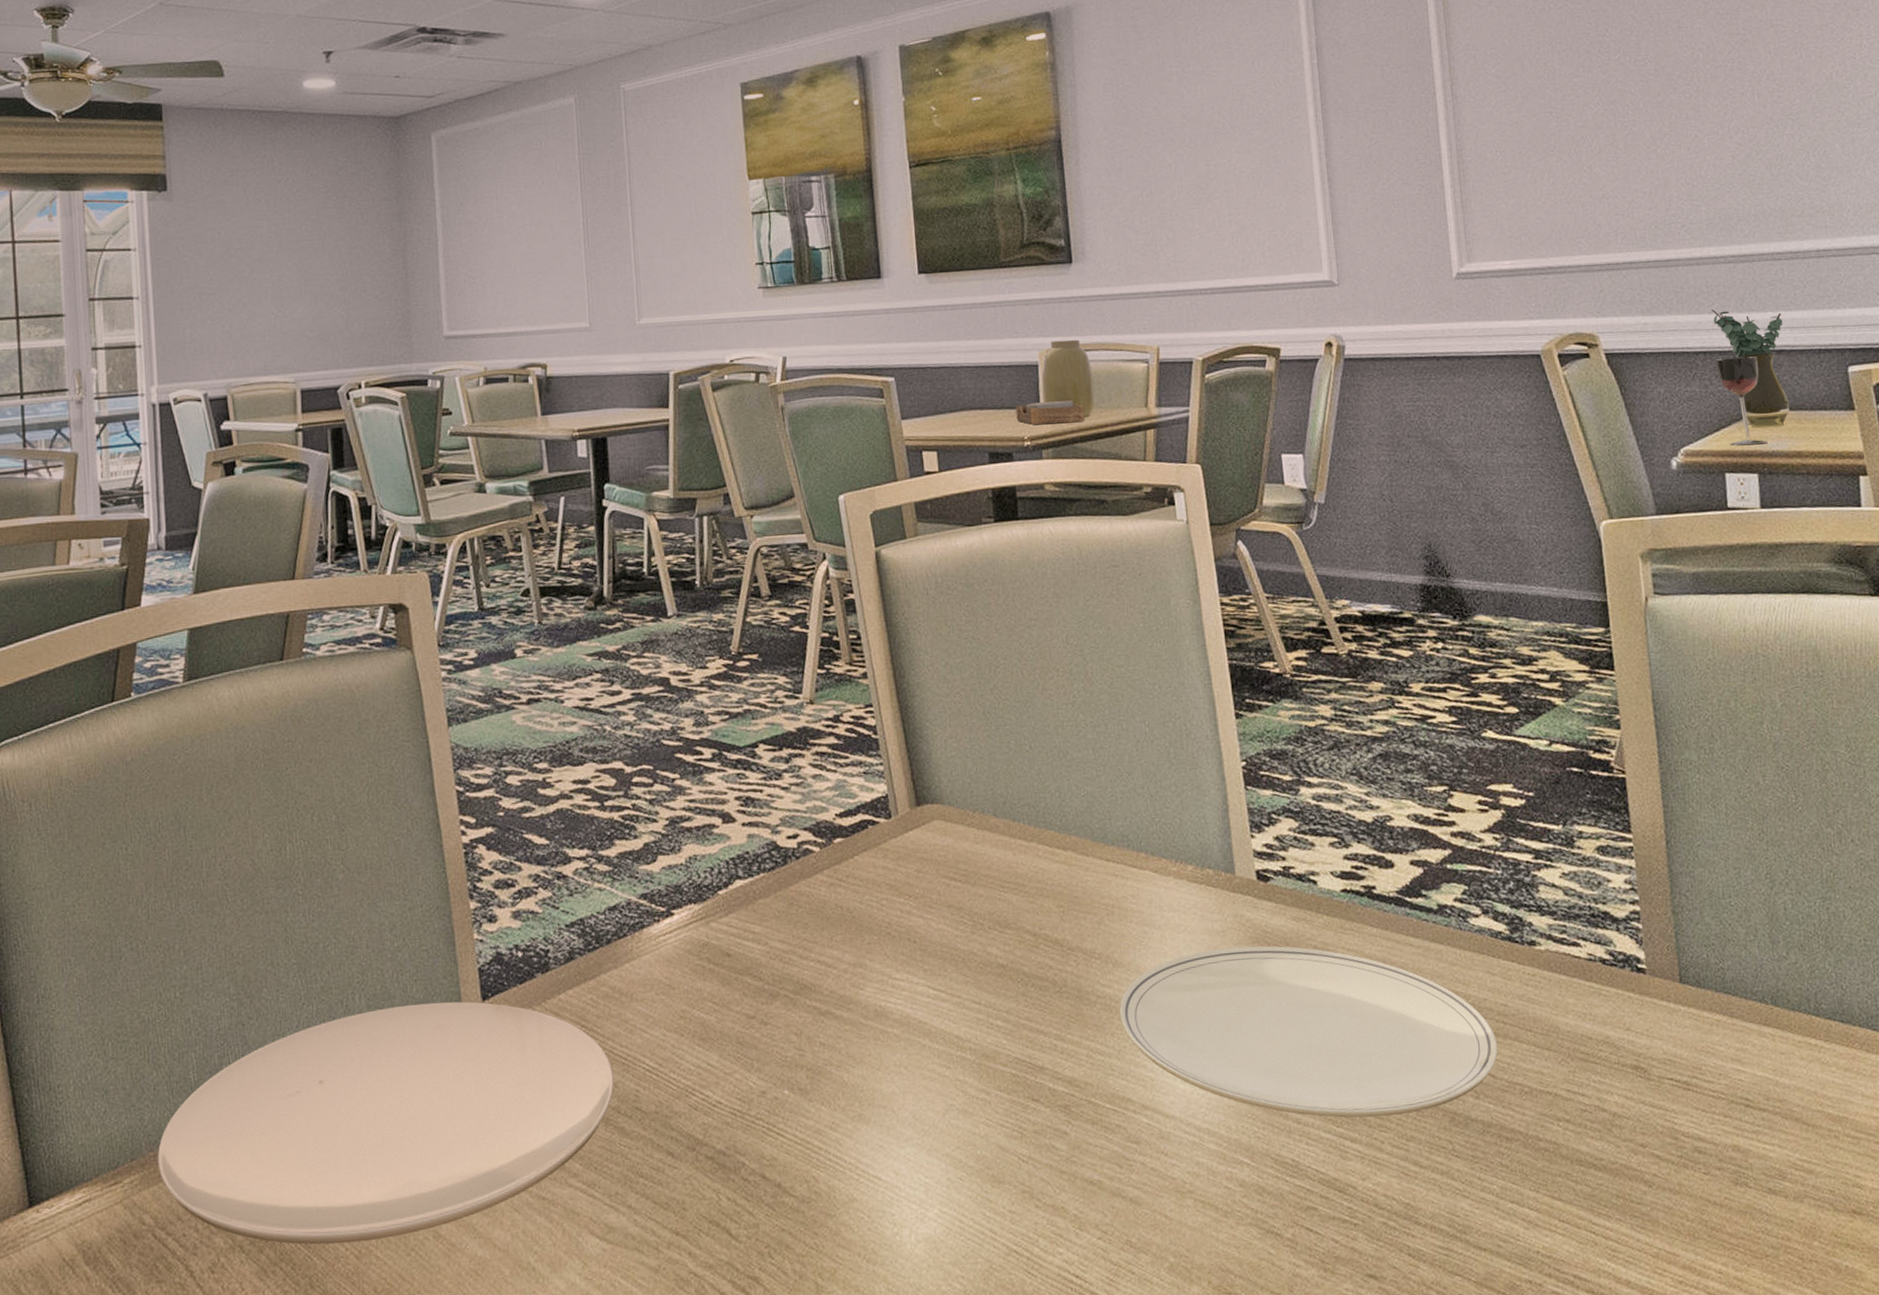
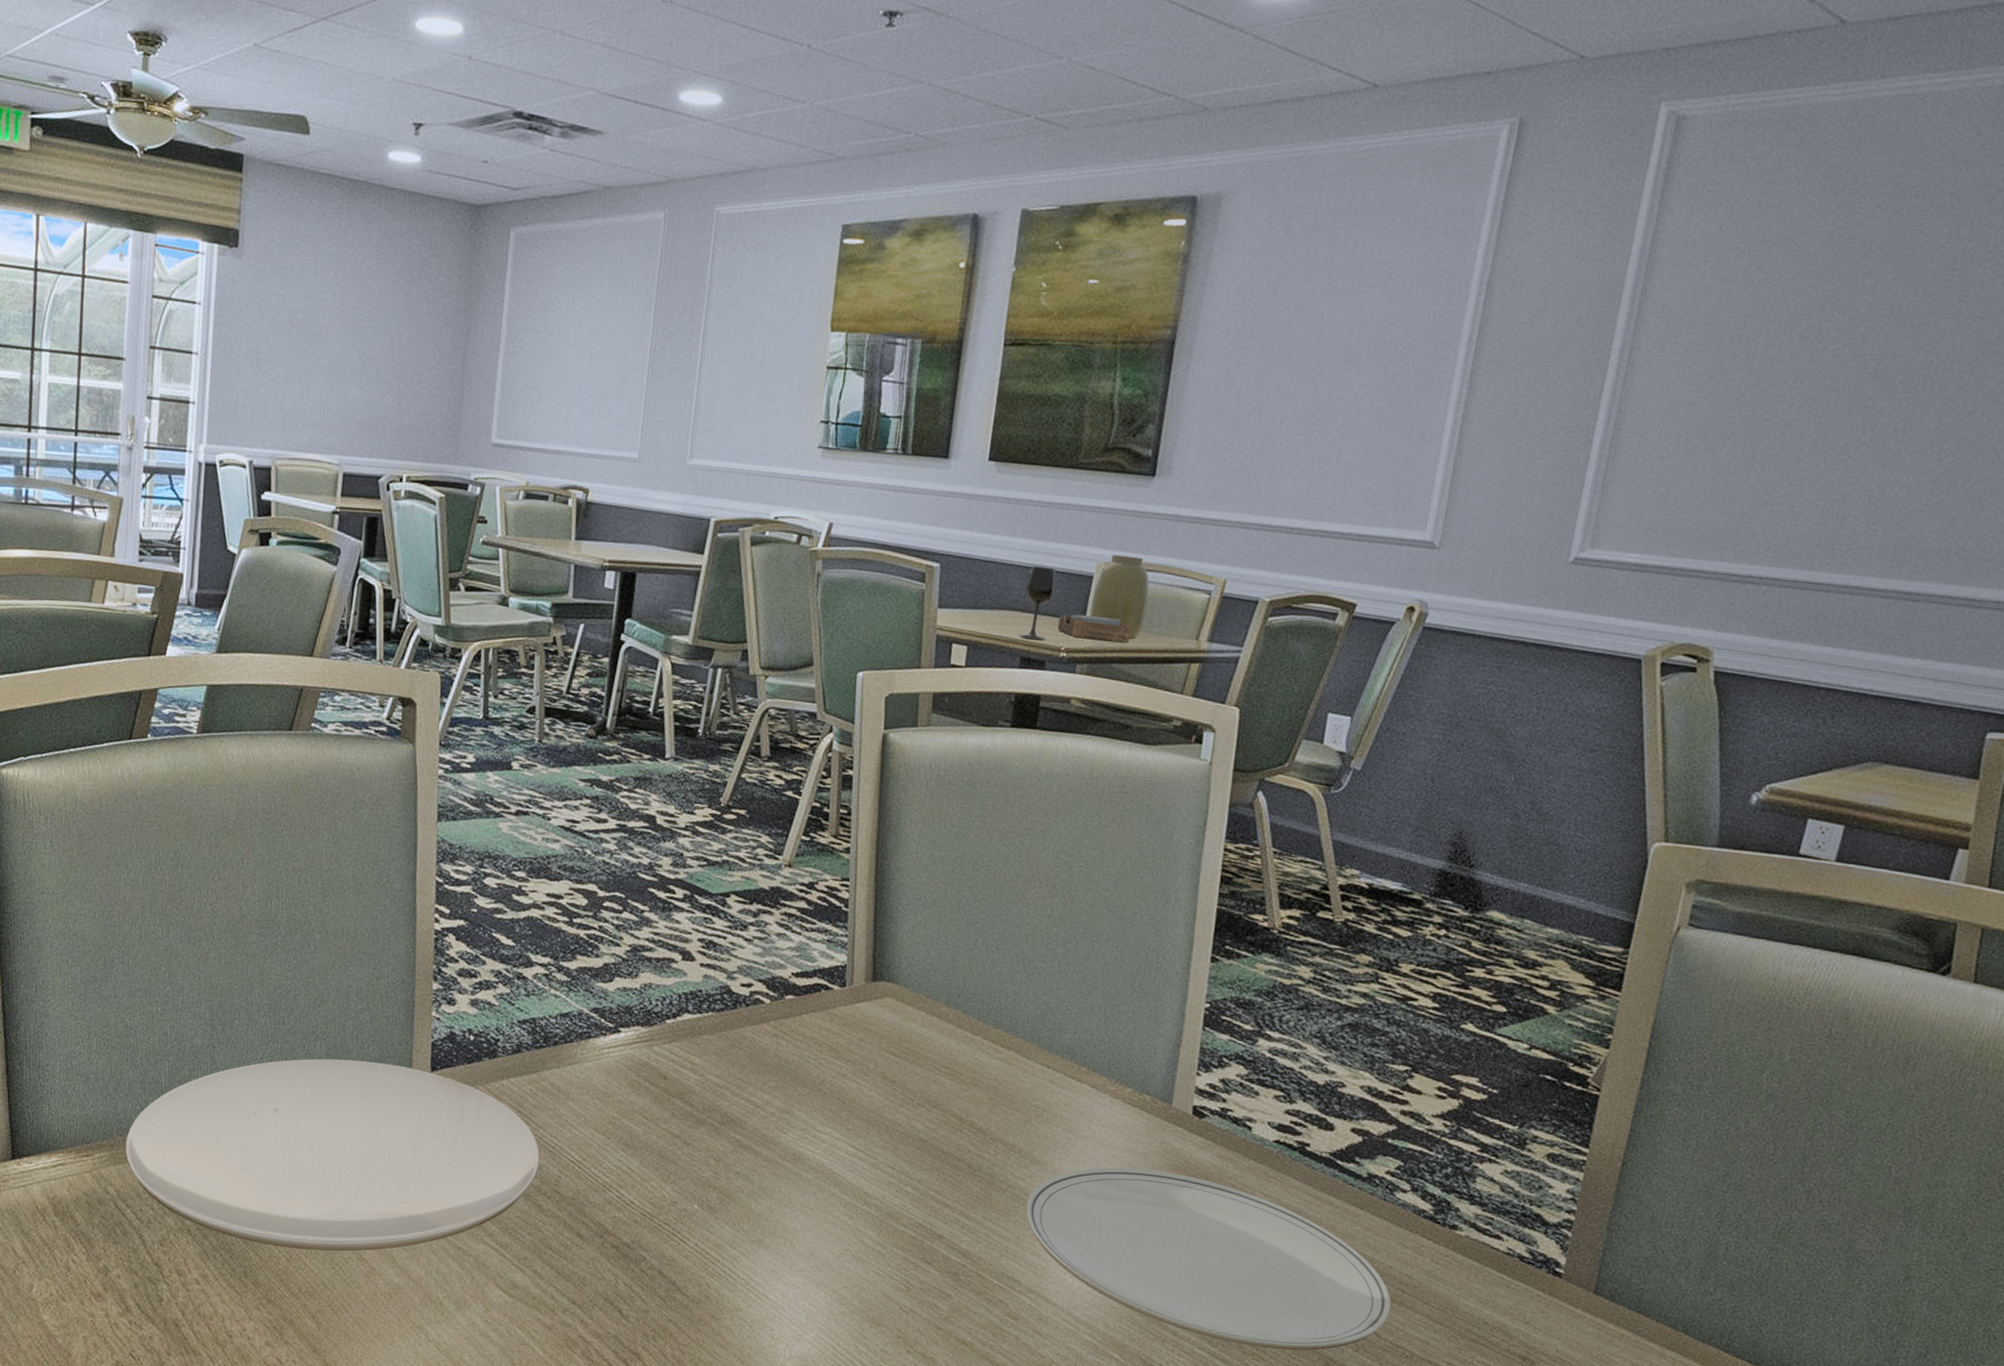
wine glass: none [978,363,1008,435] -> present [1019,566,1056,641]
vase: present [1712,309,1790,429] -> none [1847,645,1931,783]
wineglass: present [1714,356,1768,445] -> none [1824,698,1887,796]

